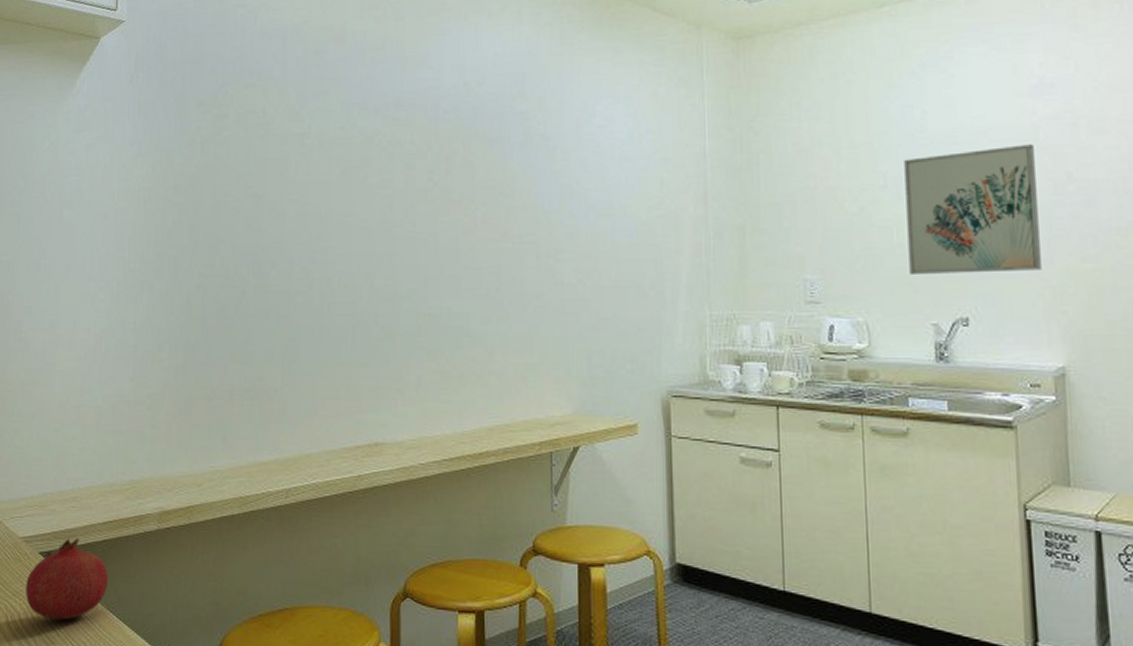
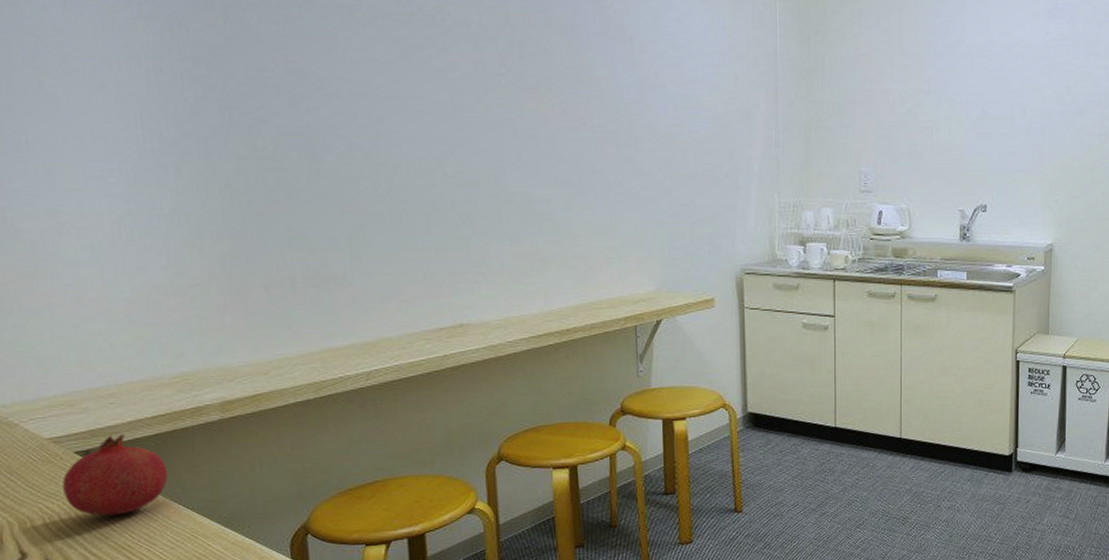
wall art: present [904,144,1041,274] -> none [944,61,1045,168]

